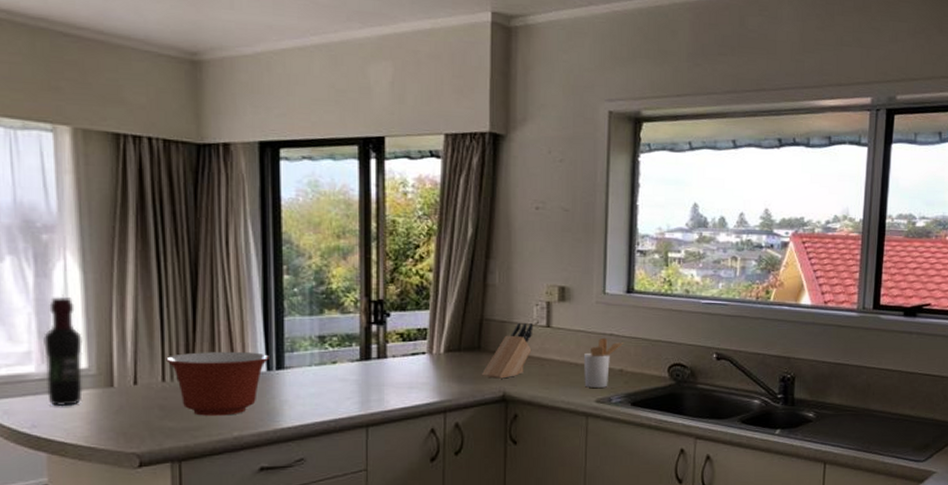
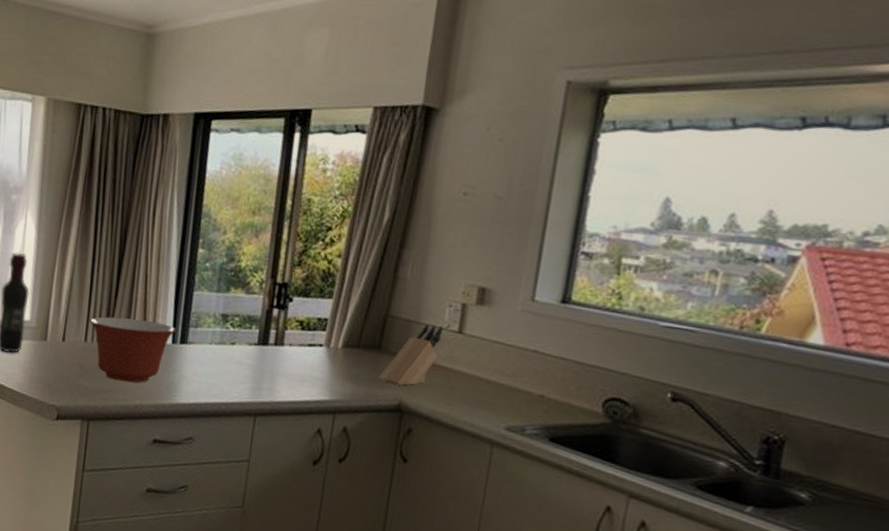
utensil holder: present [583,337,624,388] -> none [494,353,550,414]

